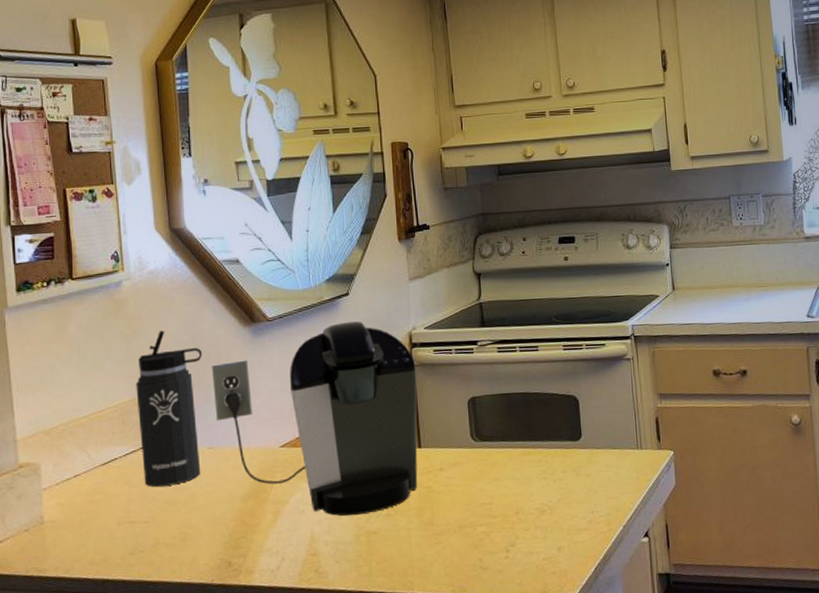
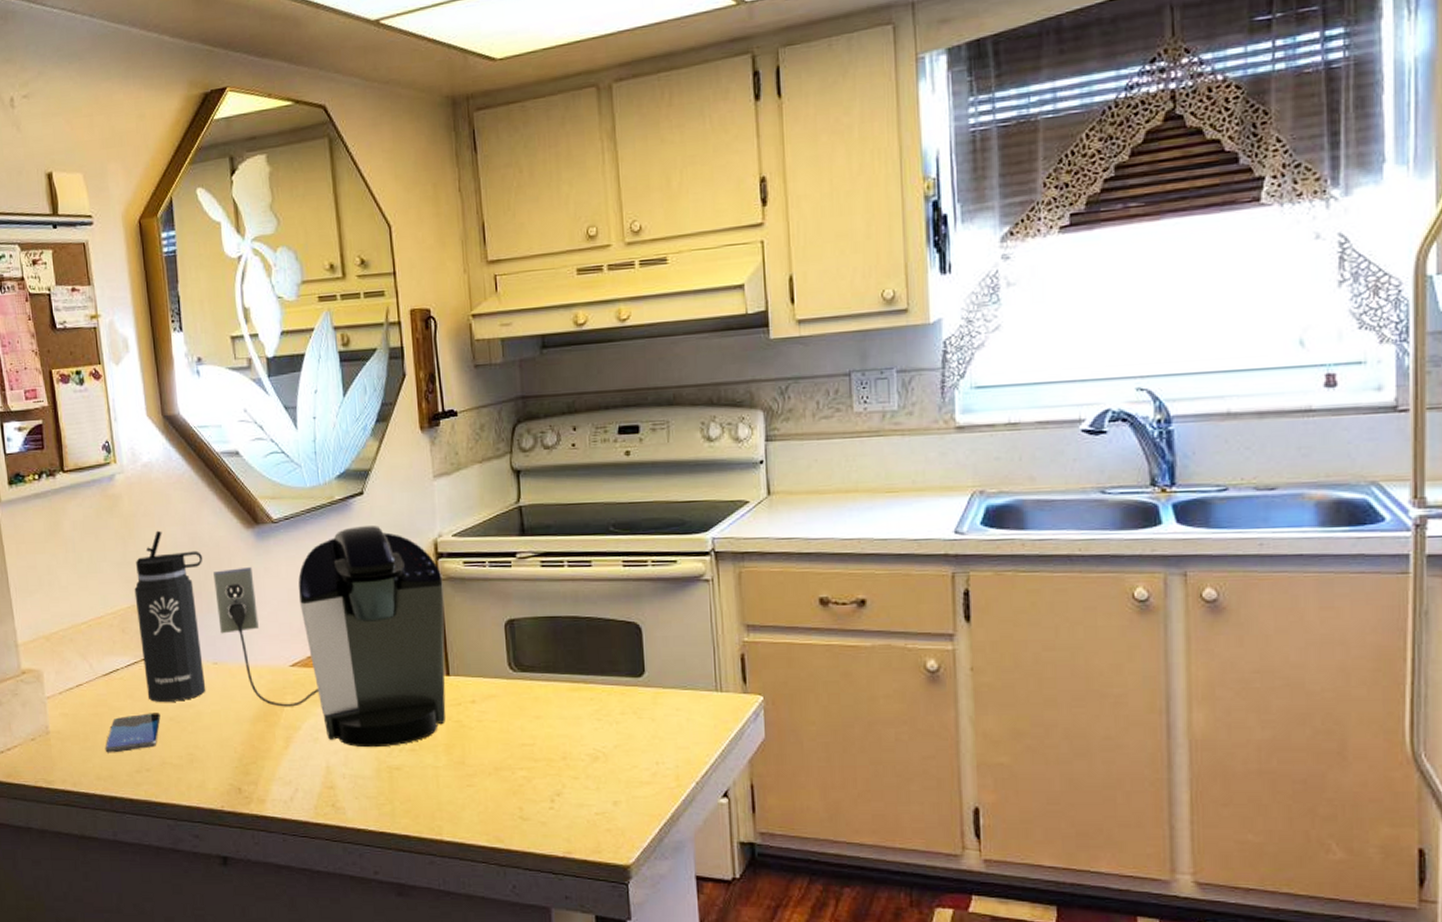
smartphone: none [99,497,156,538] -> present [105,713,161,753]

